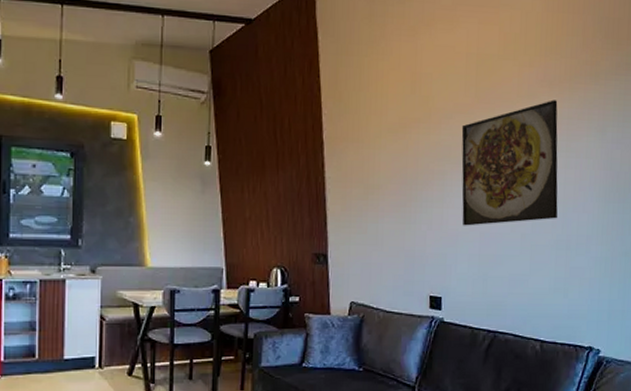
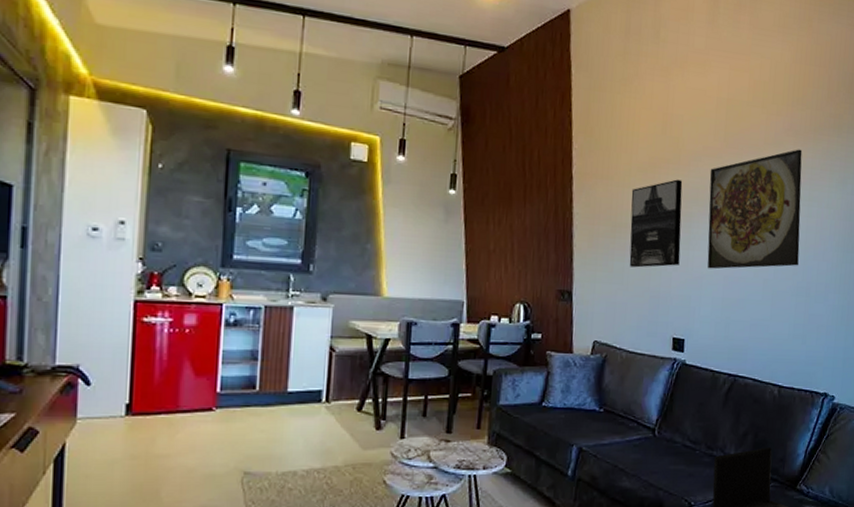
wall art: none [382,138,435,228] -> present [629,179,683,268]

